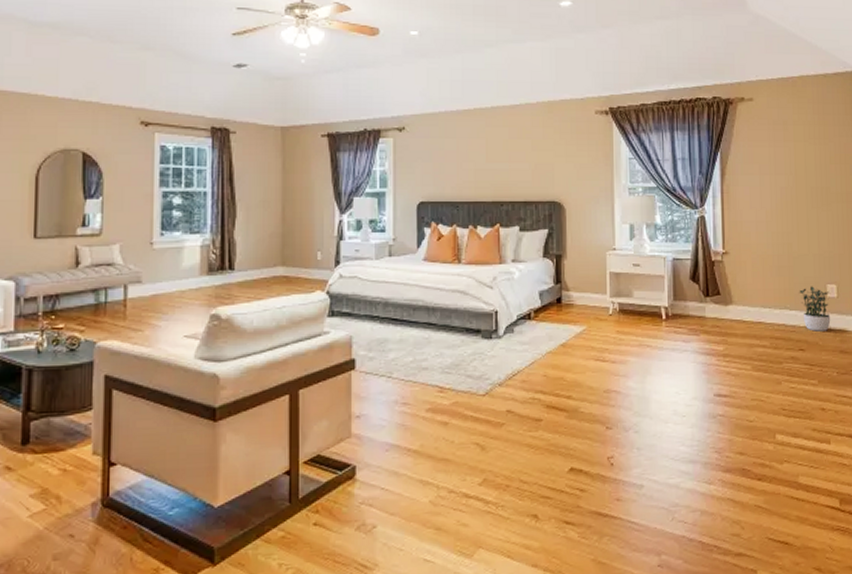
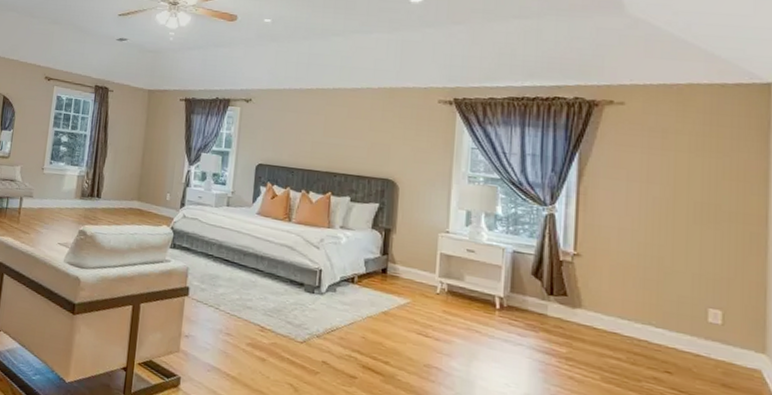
potted plant: present [799,286,831,332] -> none [670,306,712,359]

